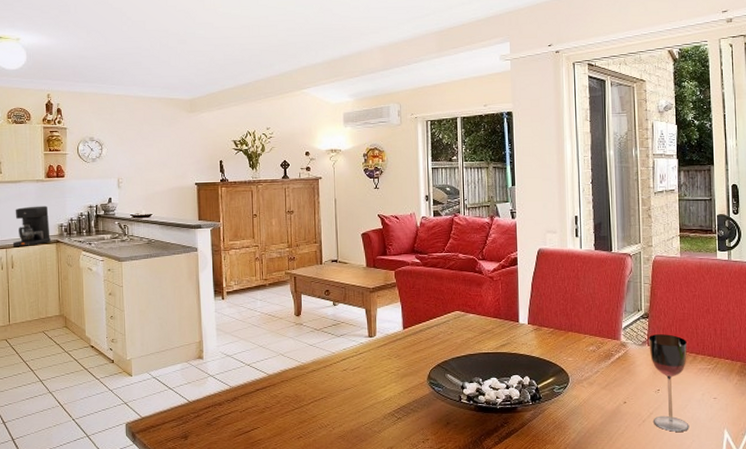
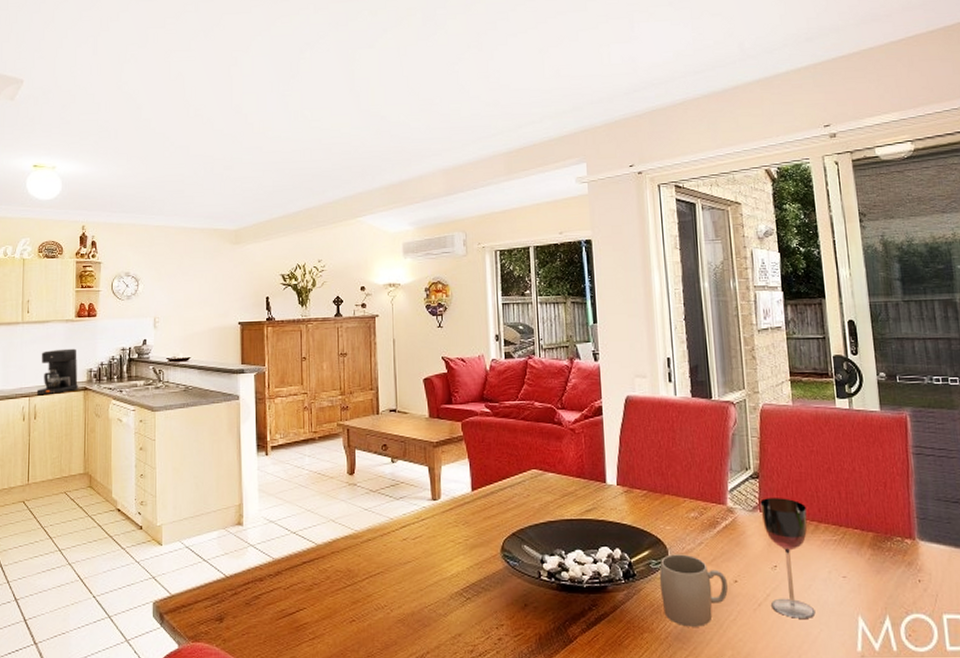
mug: none [561,381,618,439] -> present [659,554,728,627]

